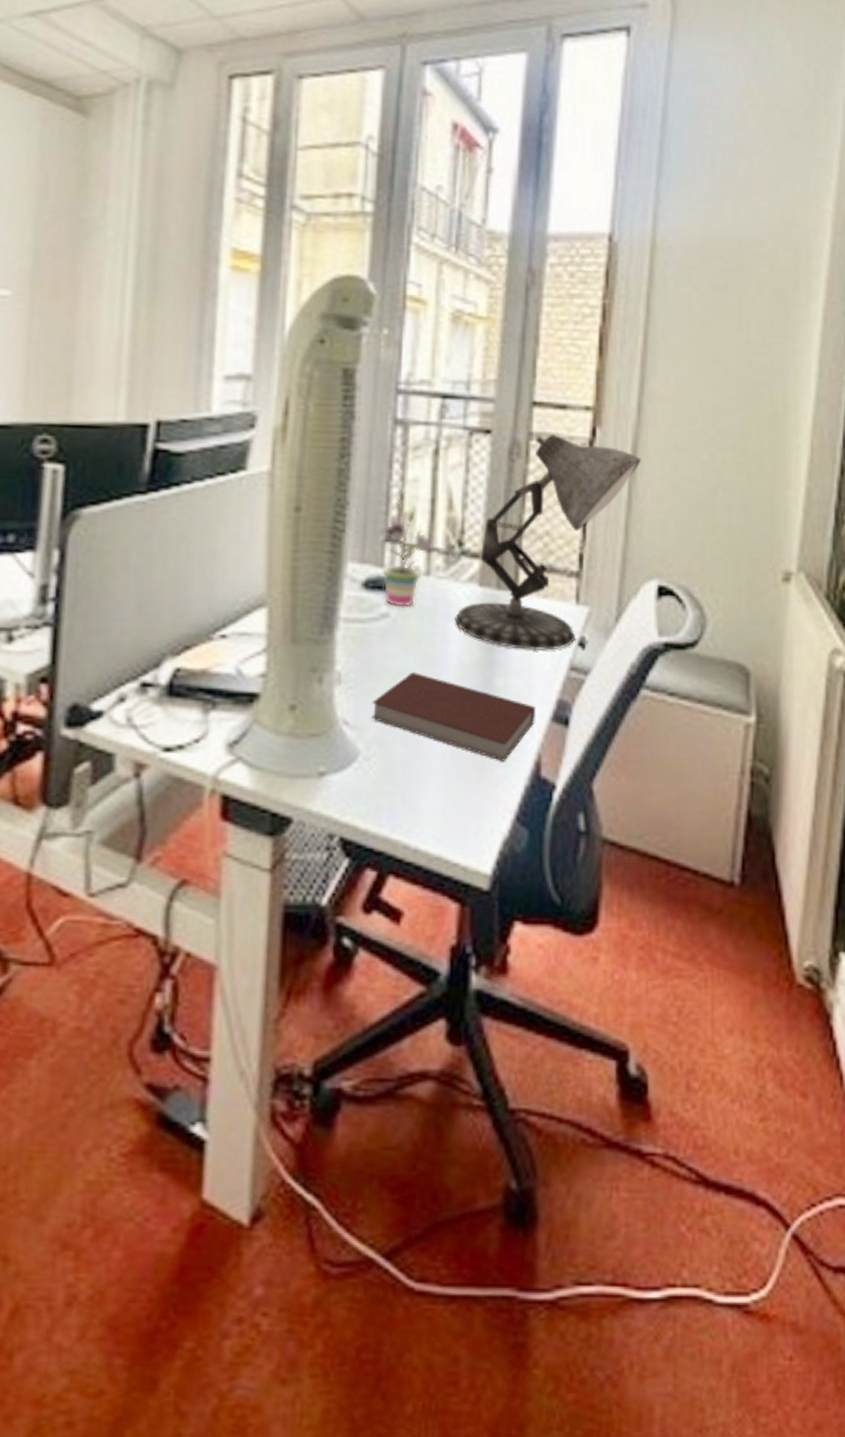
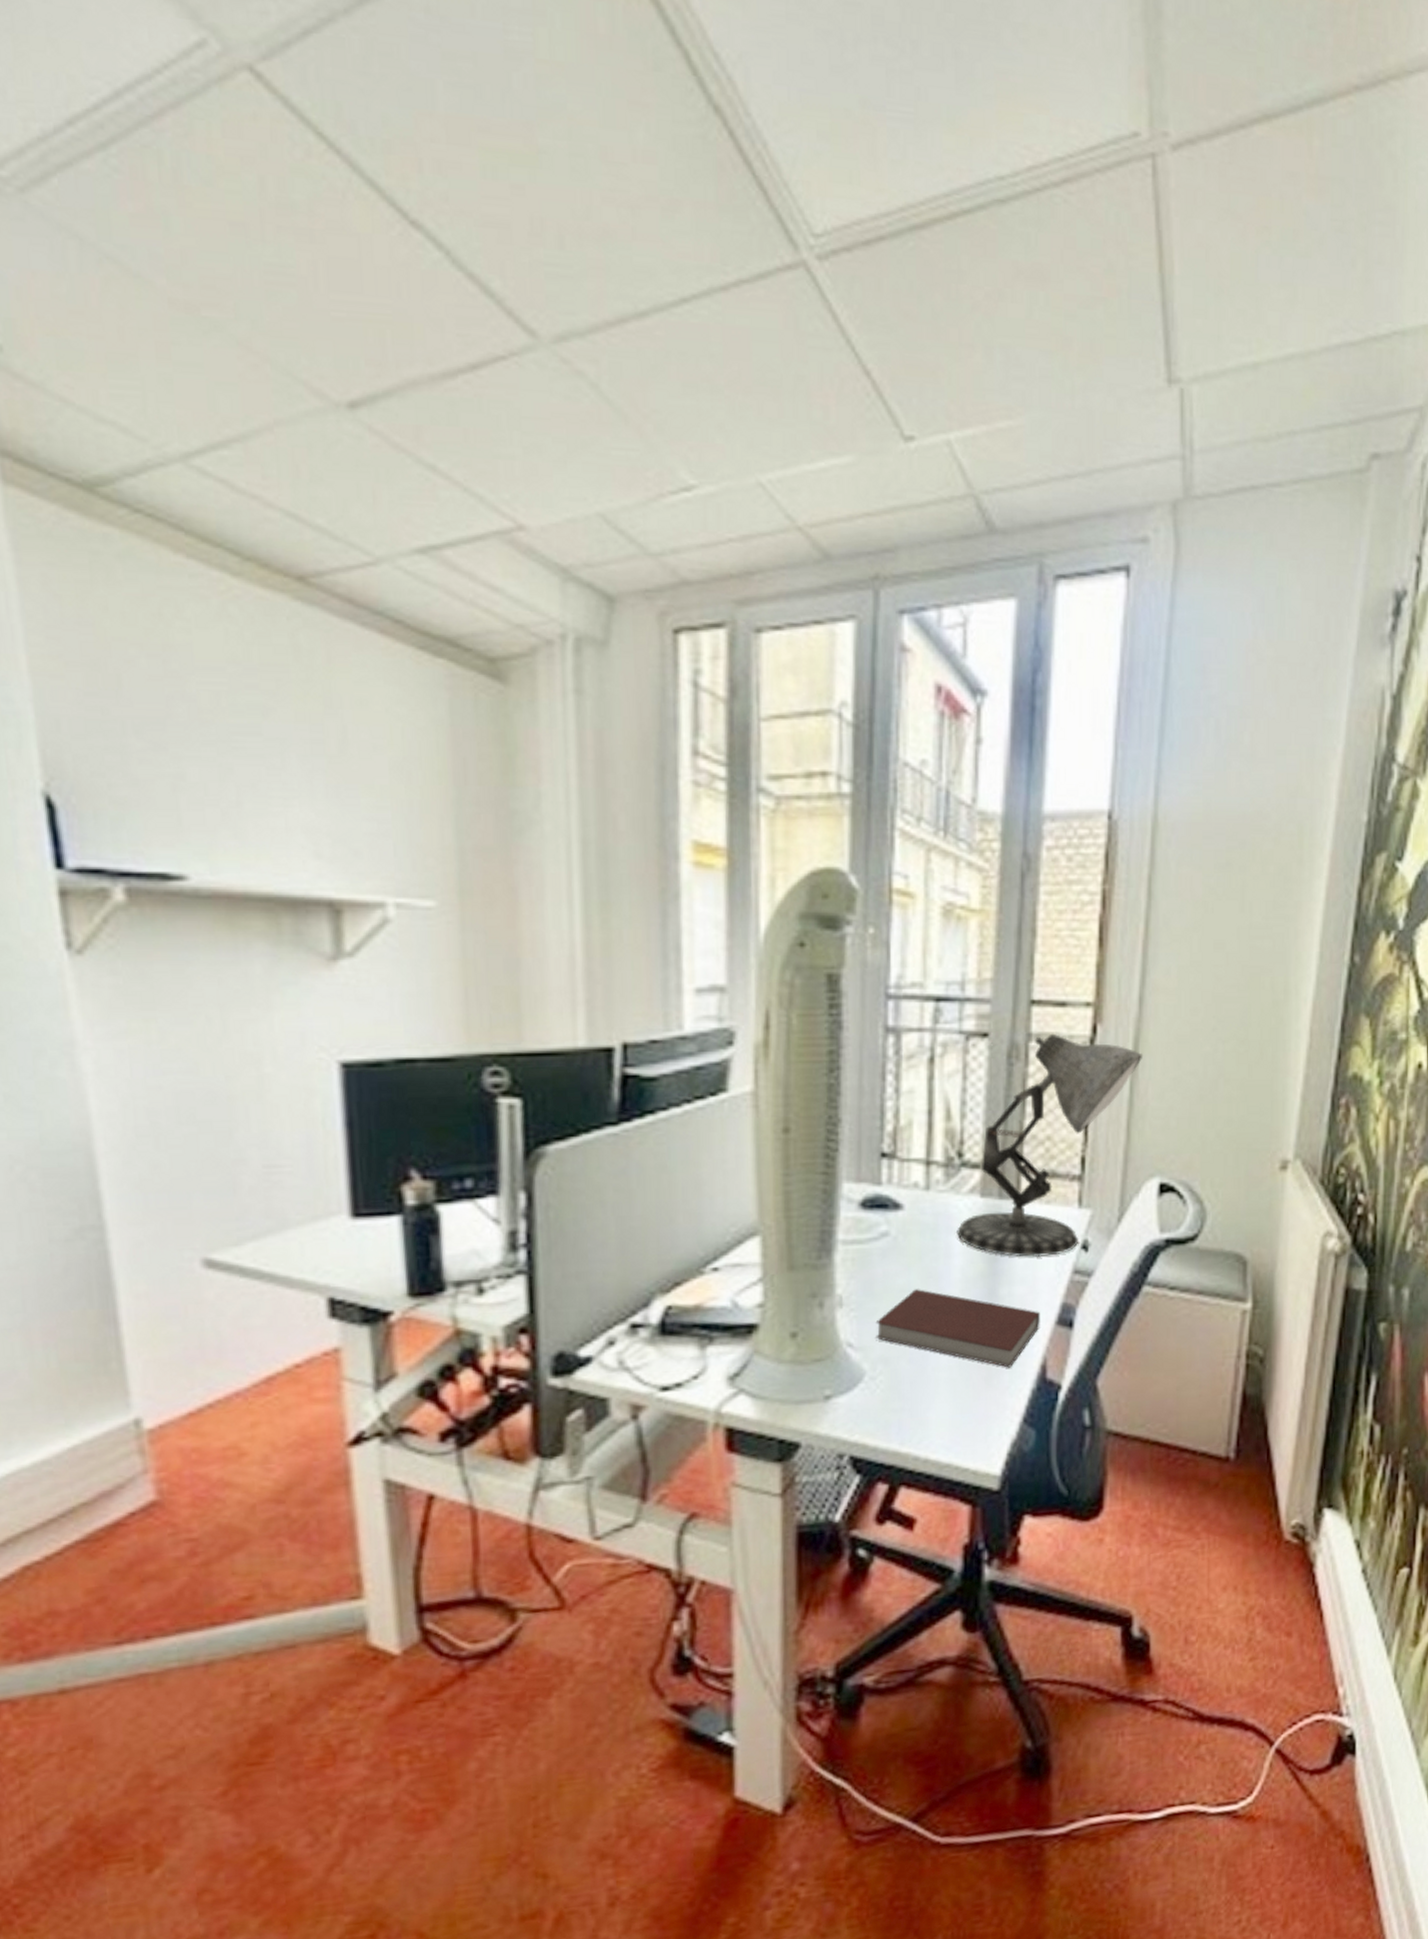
potted plant: present [377,489,439,607] -> none [873,1102,938,1225]

